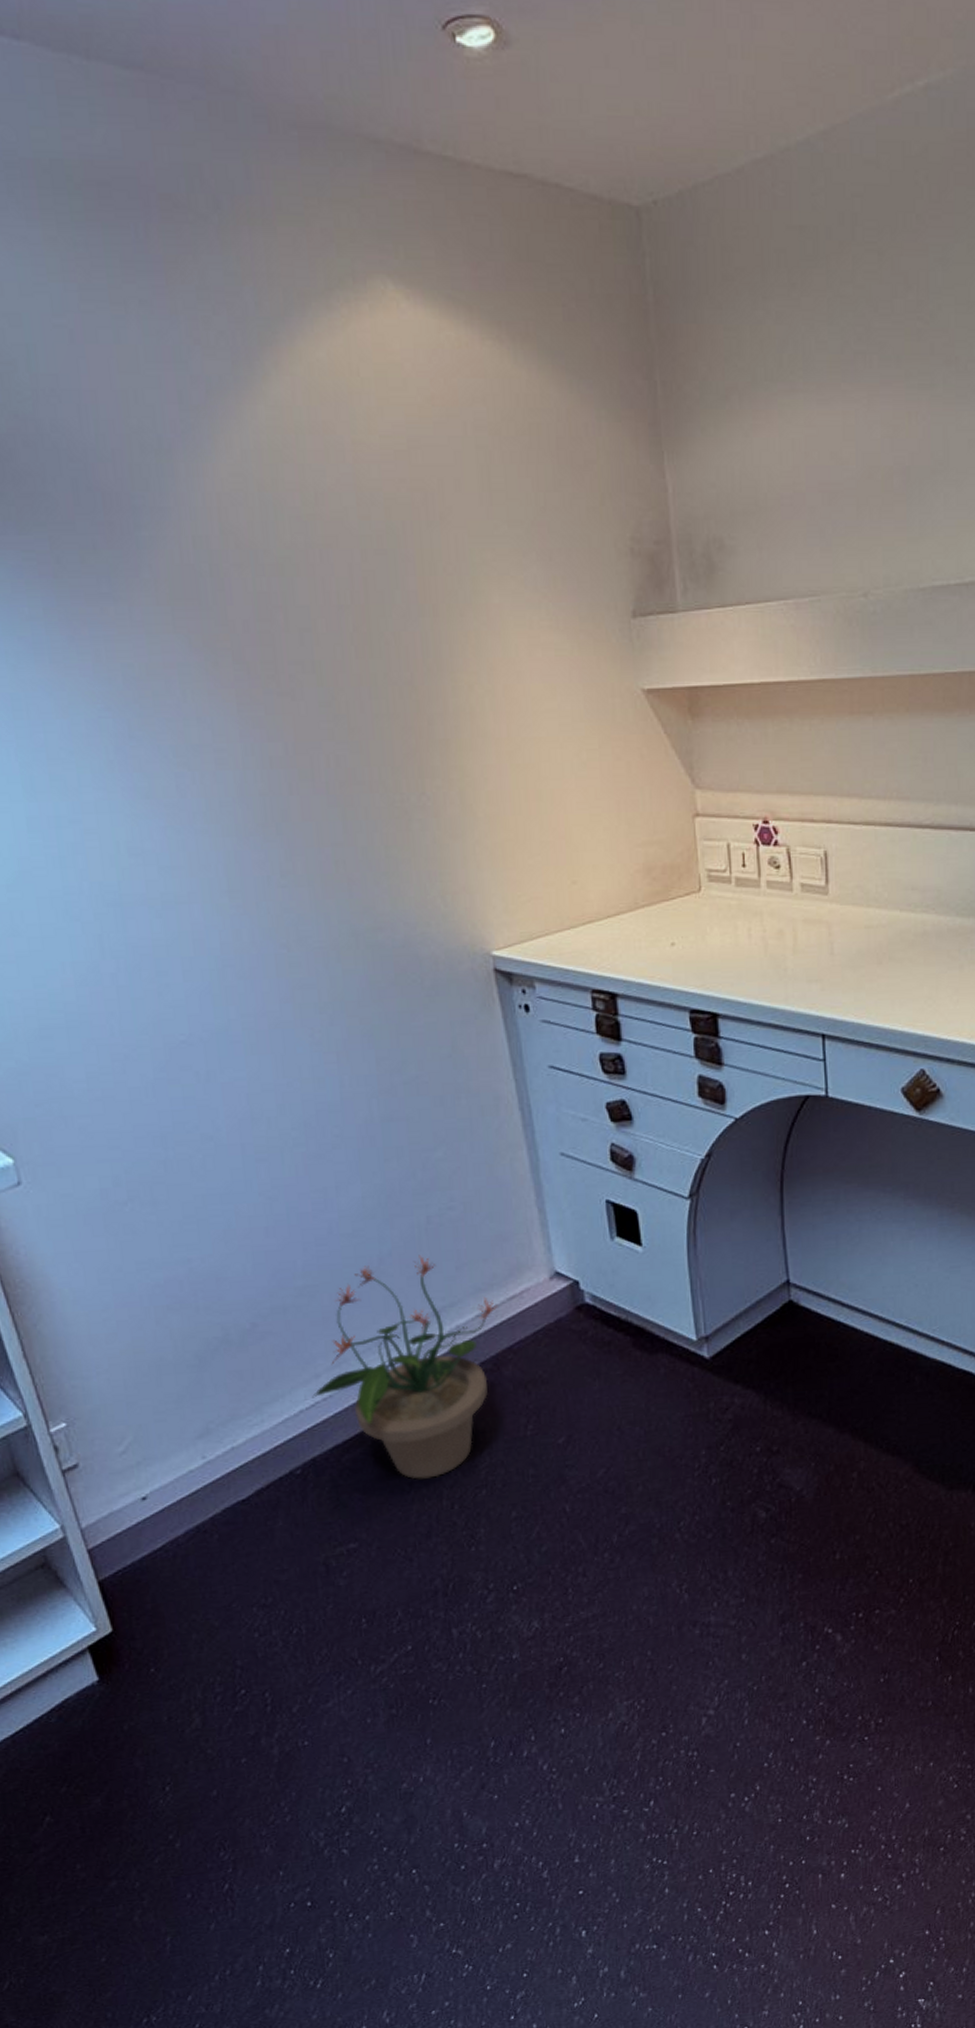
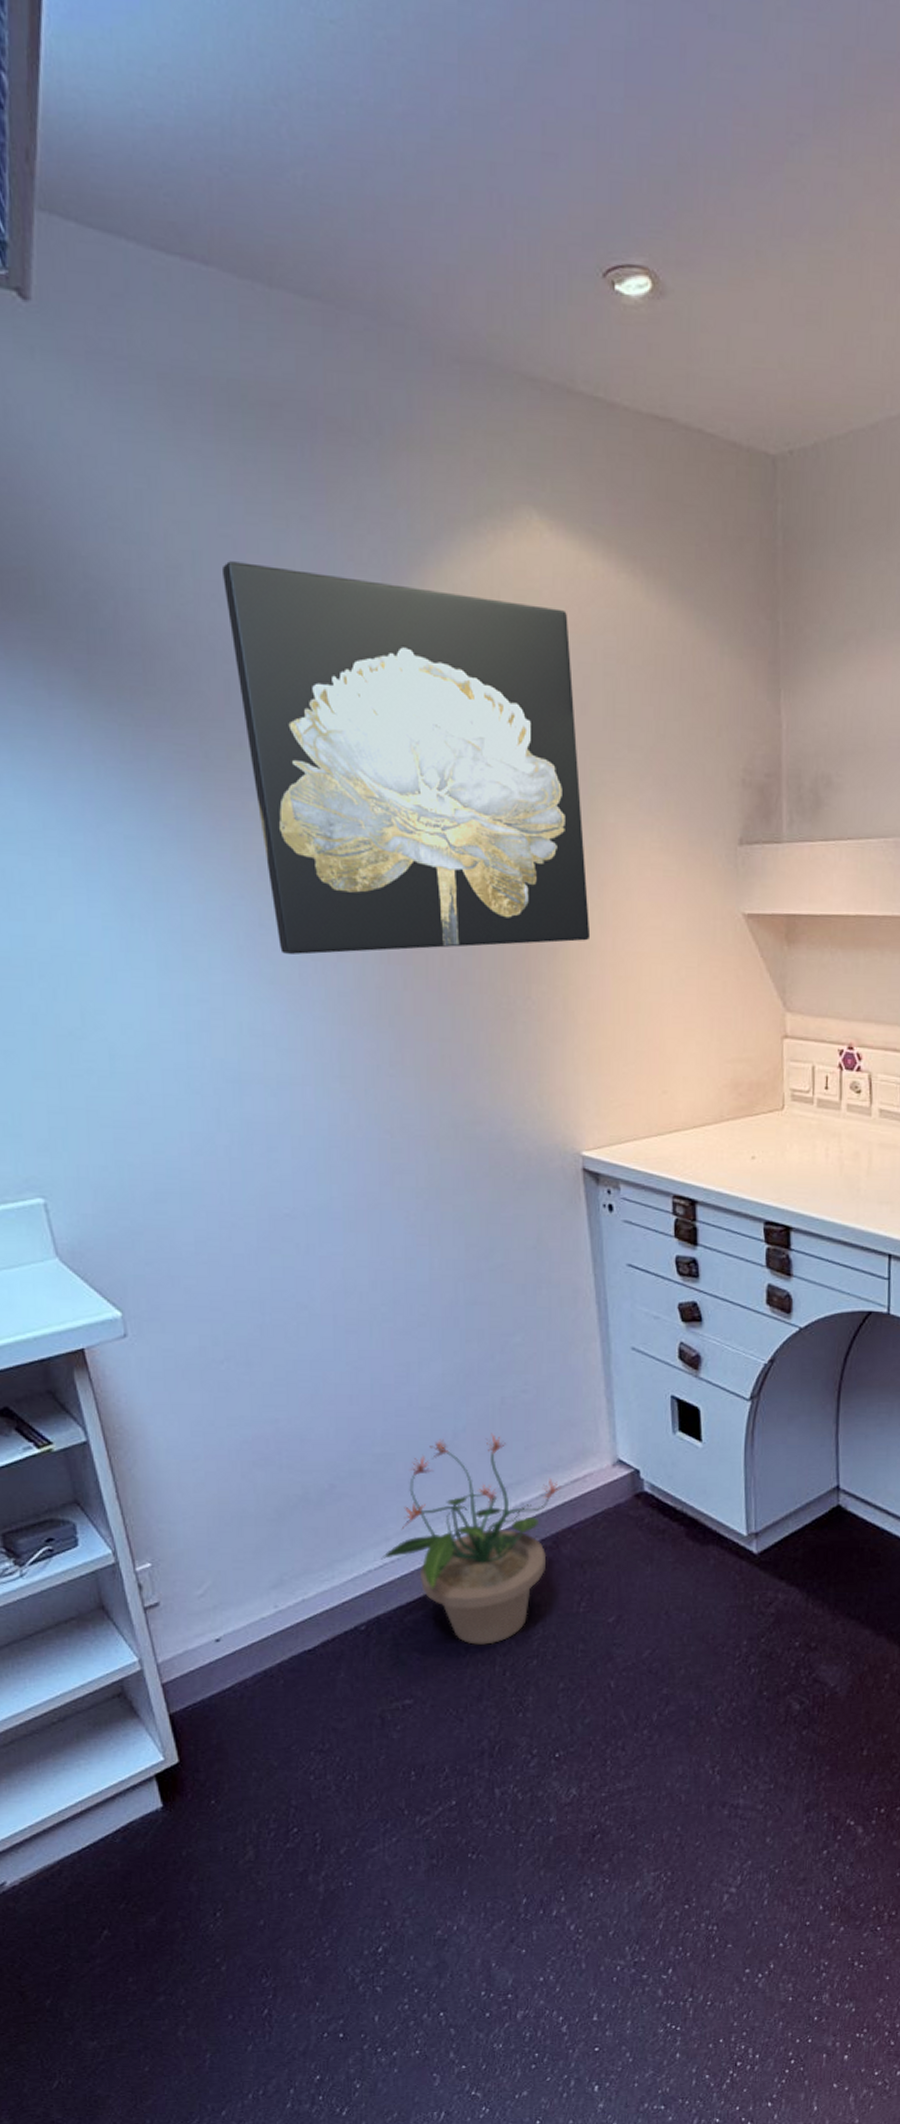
wall art: none [60,353,484,765] -> present [223,561,591,955]

